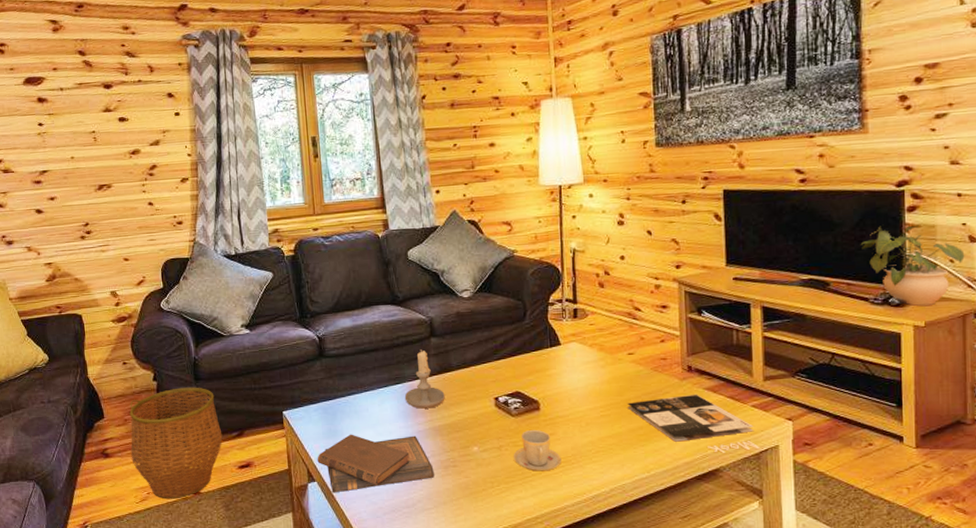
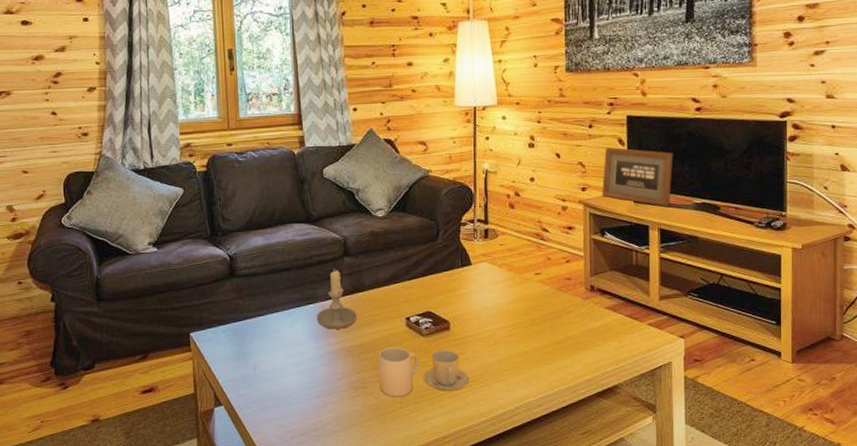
basket: present [129,387,223,500] -> none [23,308,125,428]
diary: present [317,434,434,493] -> none [224,356,344,417]
mug: none [467,427,510,477] -> present [377,347,420,397]
magazine: present [627,394,760,454] -> none [533,313,655,371]
picture frame: none [698,222,776,285] -> present [602,147,674,208]
potted plant: present [860,224,965,306] -> none [747,152,837,229]

